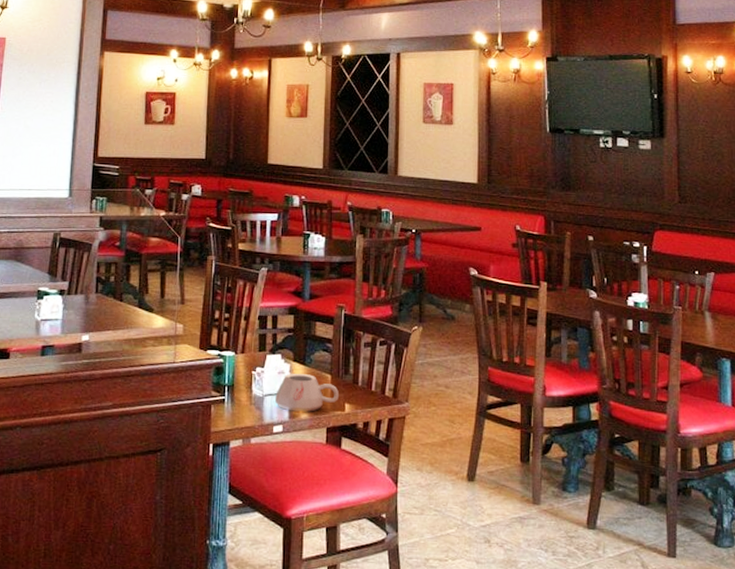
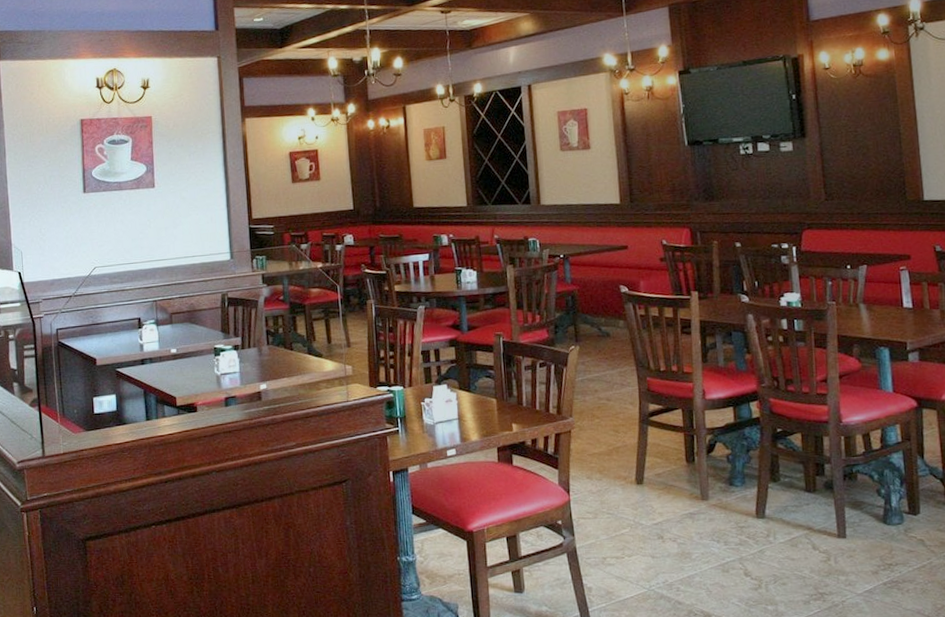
cup: present [275,373,340,412] -> none [446,399,506,436]

